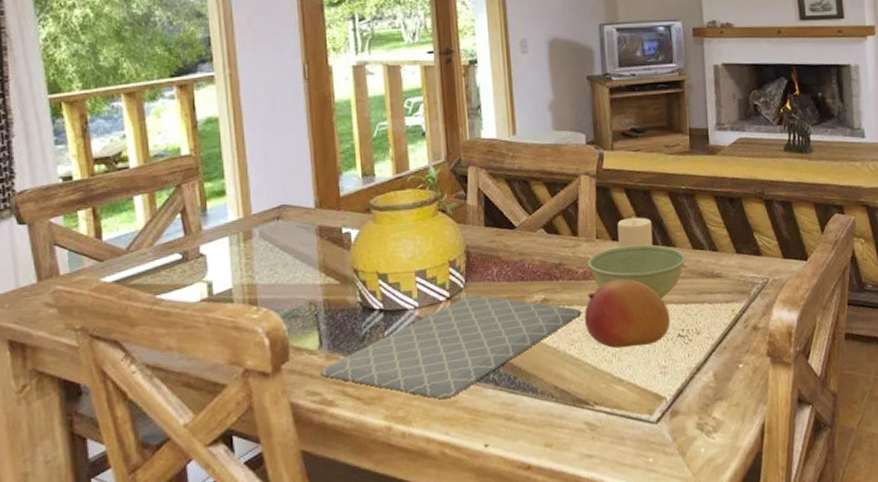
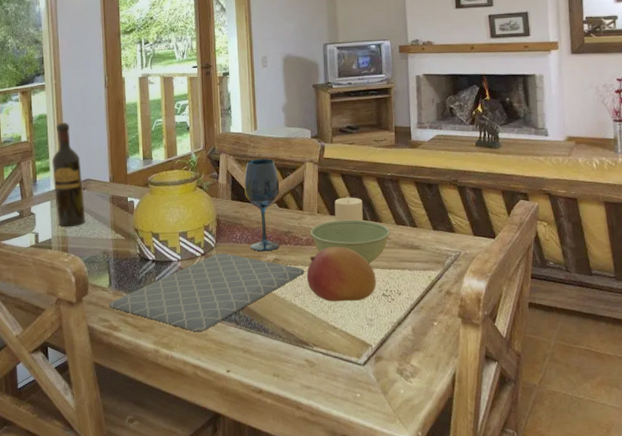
wine bottle: none [229,128,282,271] -> present [52,123,86,227]
wineglass: none [501,172,550,291] -> present [244,159,280,252]

